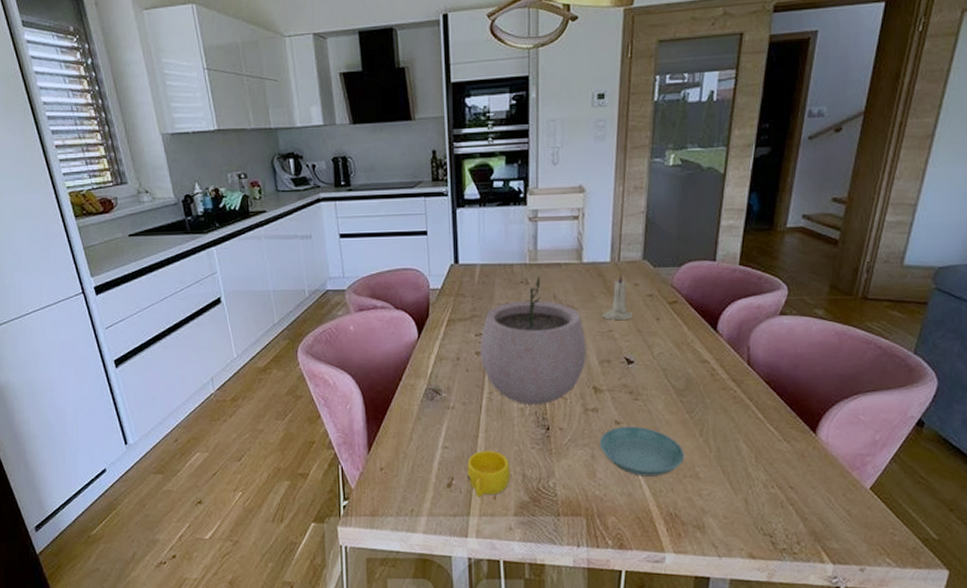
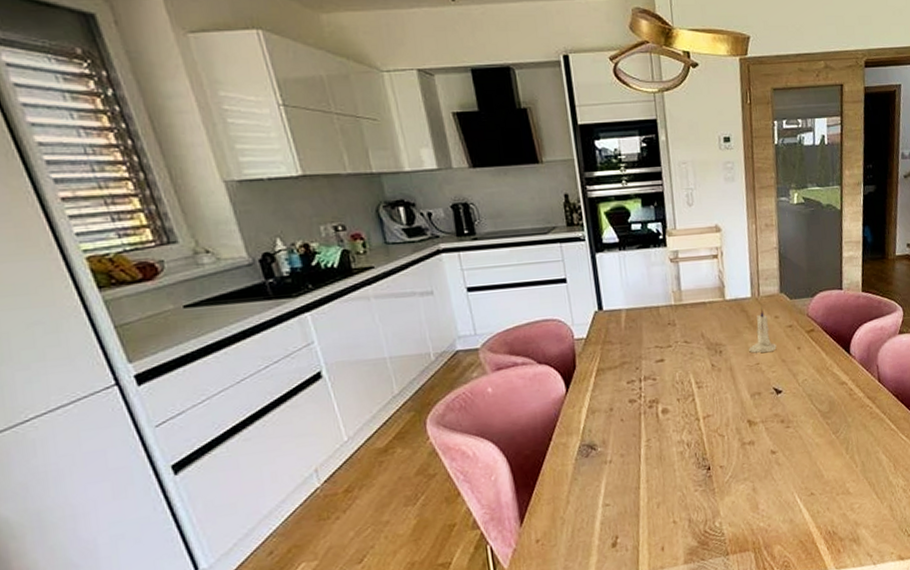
cup: present [467,450,511,498] -> none [630,500,677,553]
plant pot: present [480,275,586,404] -> none [632,316,739,447]
saucer: present [599,426,685,477] -> none [758,453,836,501]

